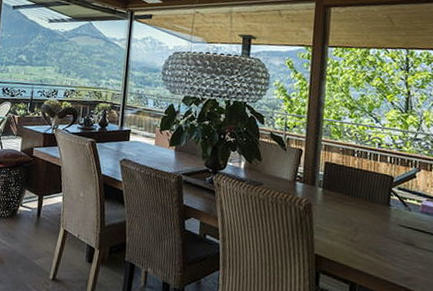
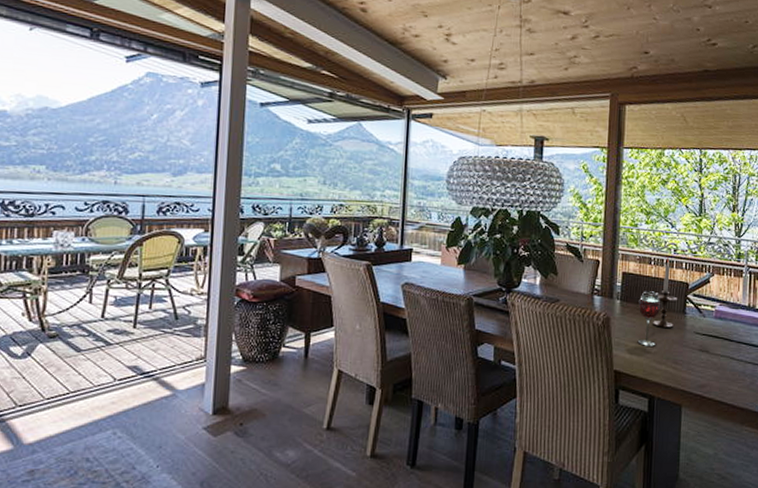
wineglass: none [339,181,364,235] -> present [637,291,661,346]
candlestick: none [355,150,381,220] -> present [653,257,677,329]

